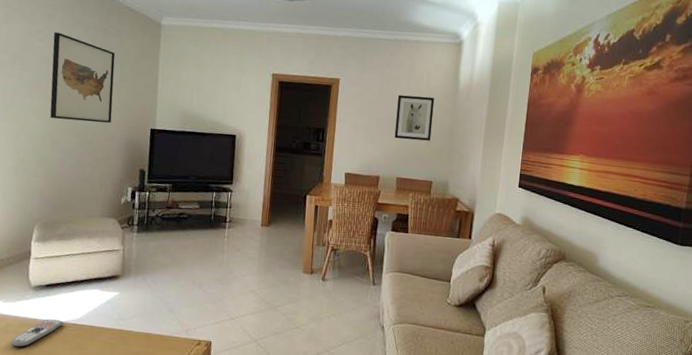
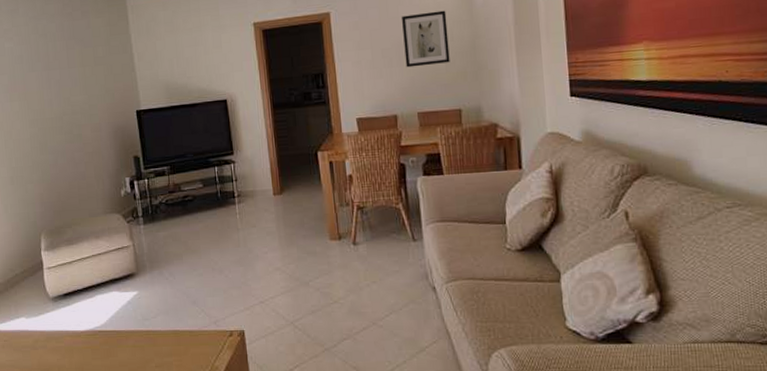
remote control: present [10,319,63,347] -> none [40,329,89,362]
wall art: present [50,32,115,123] -> none [20,27,95,120]

